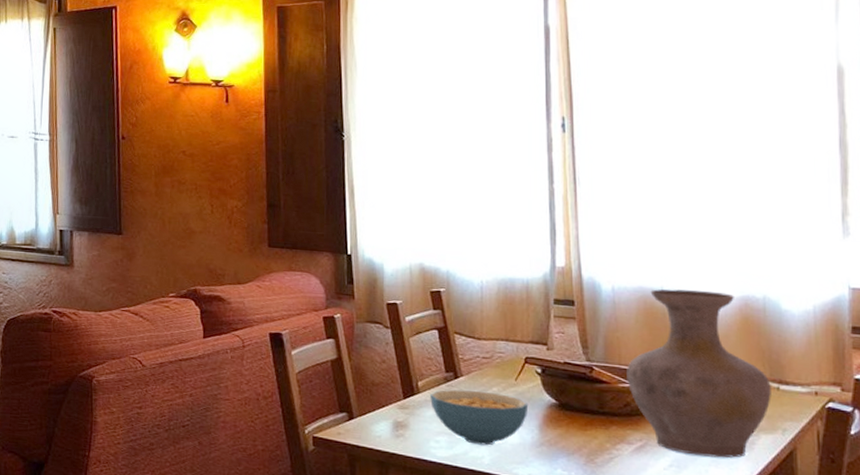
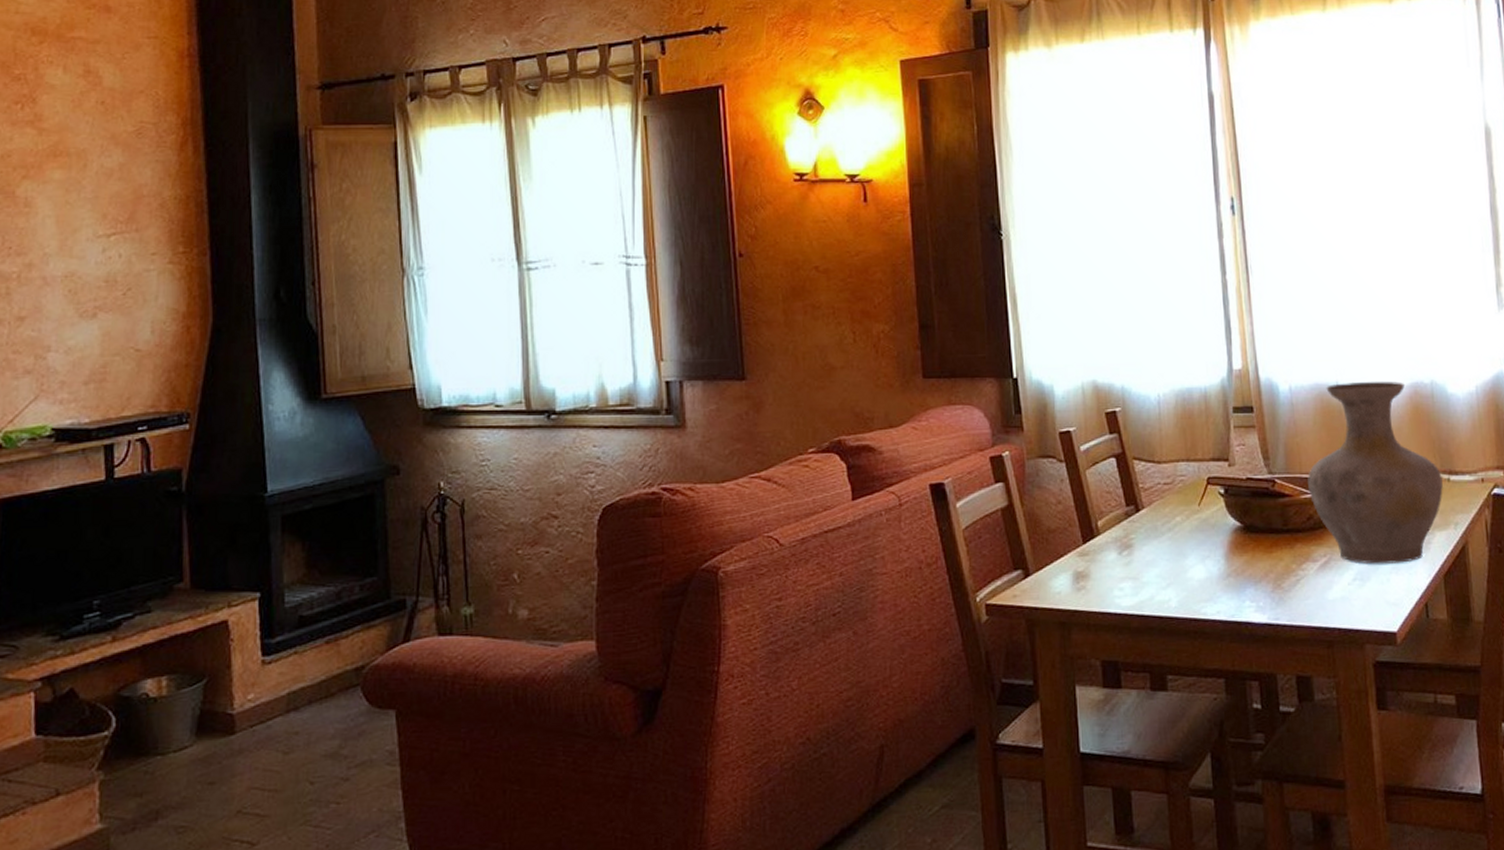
cereal bowl: present [430,389,529,446] -> none [1111,523,1214,586]

